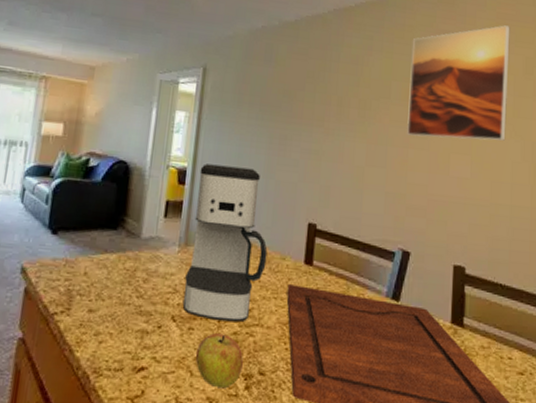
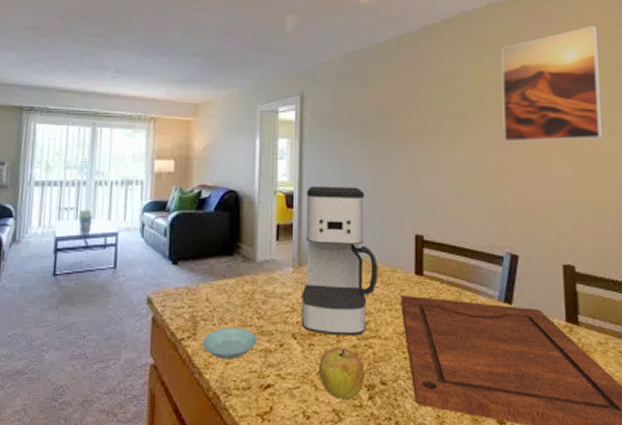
saucer: none [76,304,135,338] -> present [202,327,257,360]

